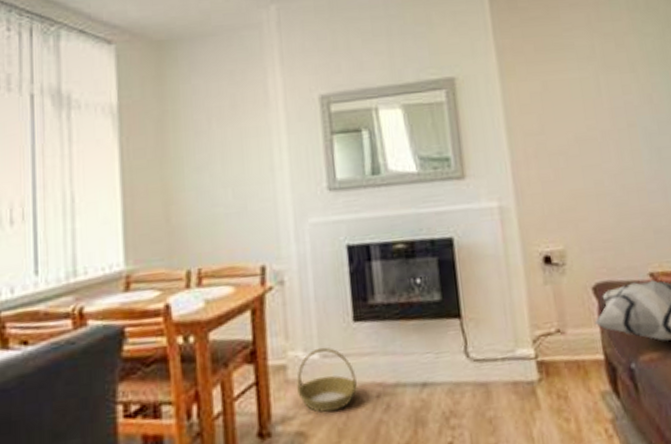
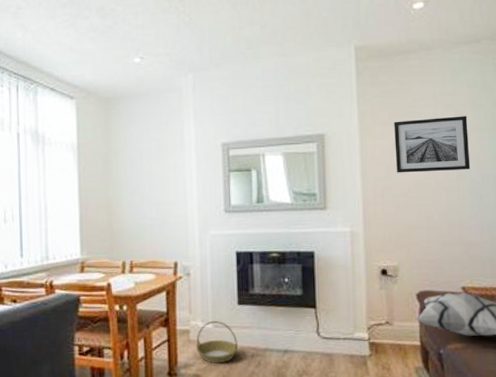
wall art: none [542,47,643,125] -> present [394,116,471,173]

